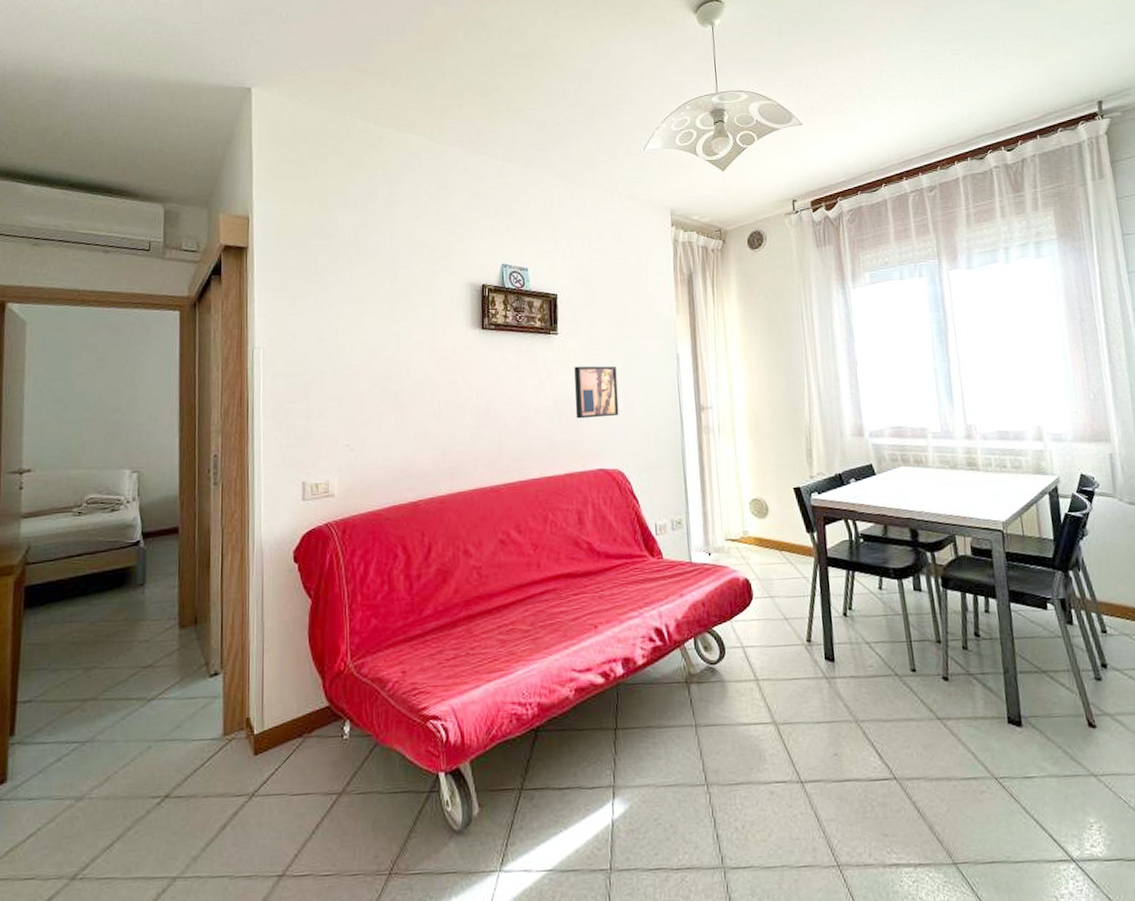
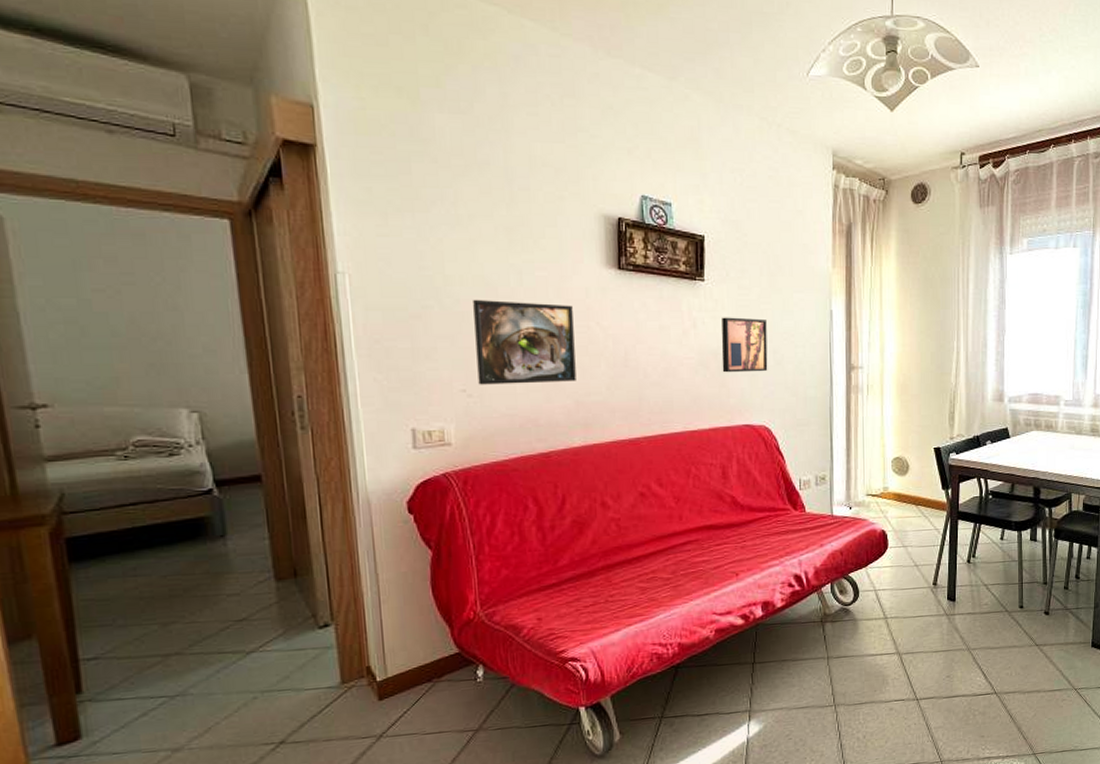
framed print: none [359,363,444,440] -> present [473,299,576,385]

